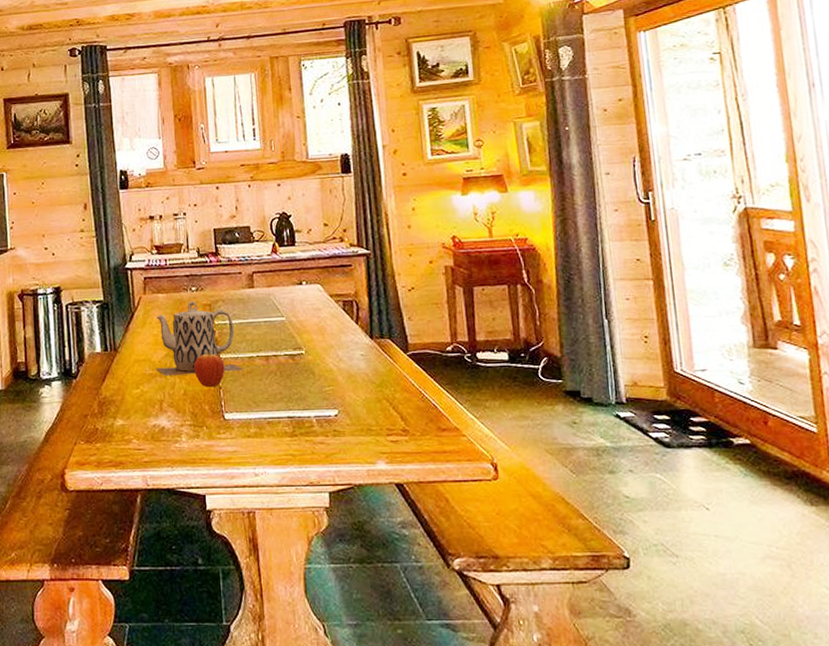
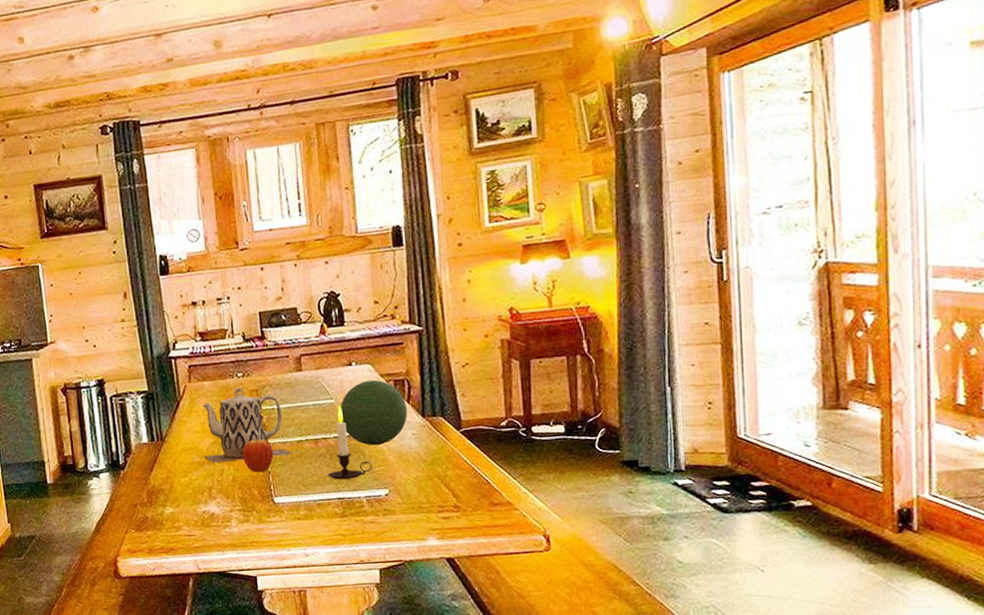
candle: none [278,323,322,398] -> present [327,405,372,480]
decorative orb: none [290,299,357,366] -> present [340,379,408,446]

